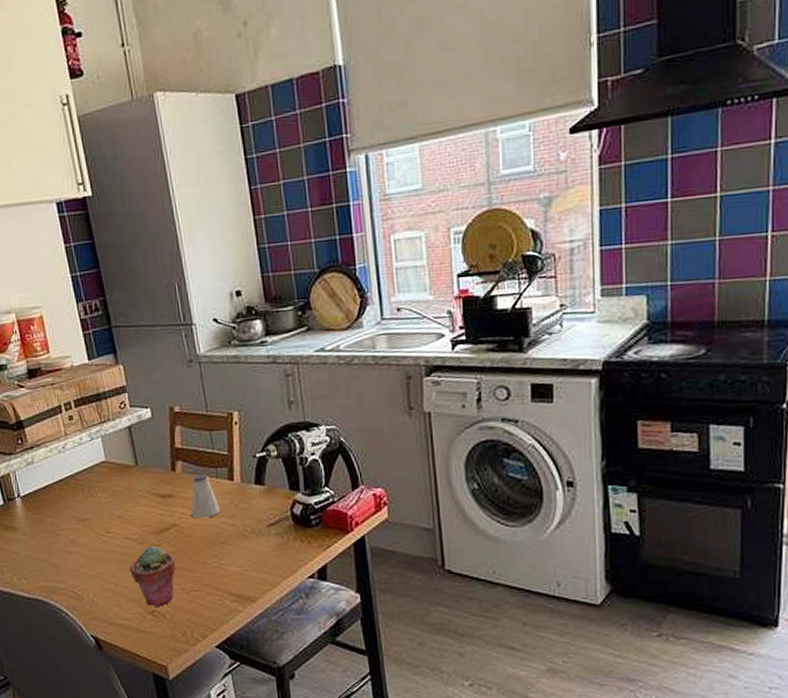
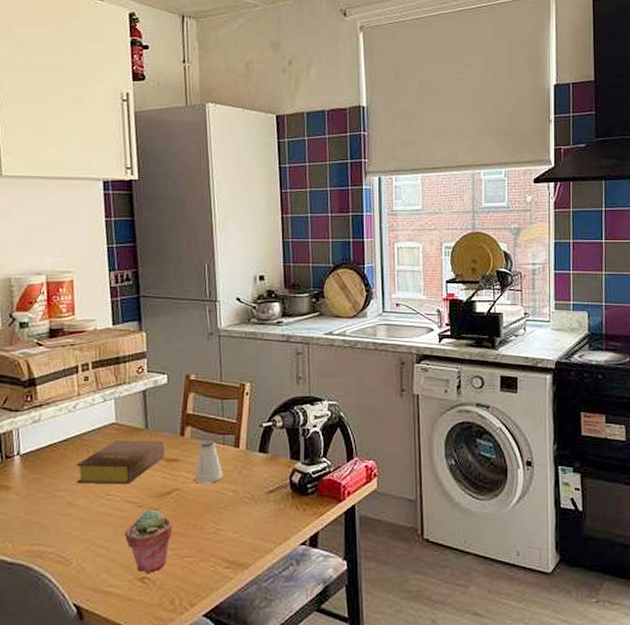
bible: none [74,476,159,523] -> present [76,440,165,485]

